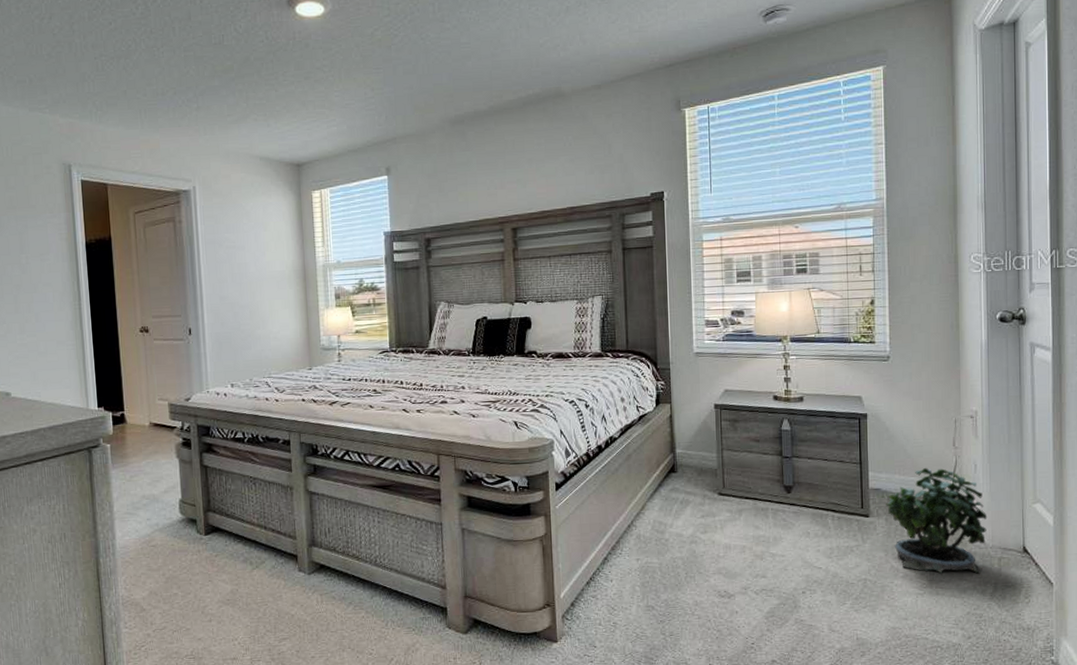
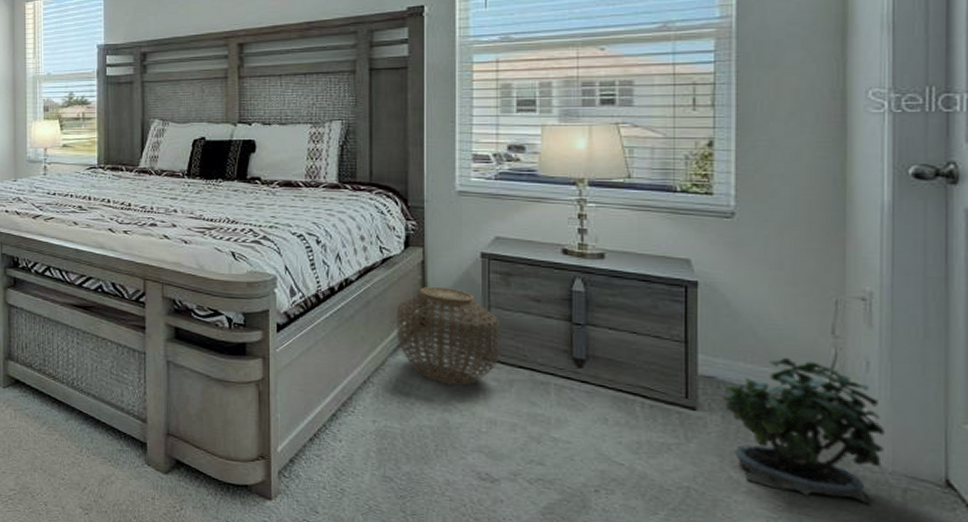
woven basket: none [652,436,732,520] -> present [396,286,501,386]

